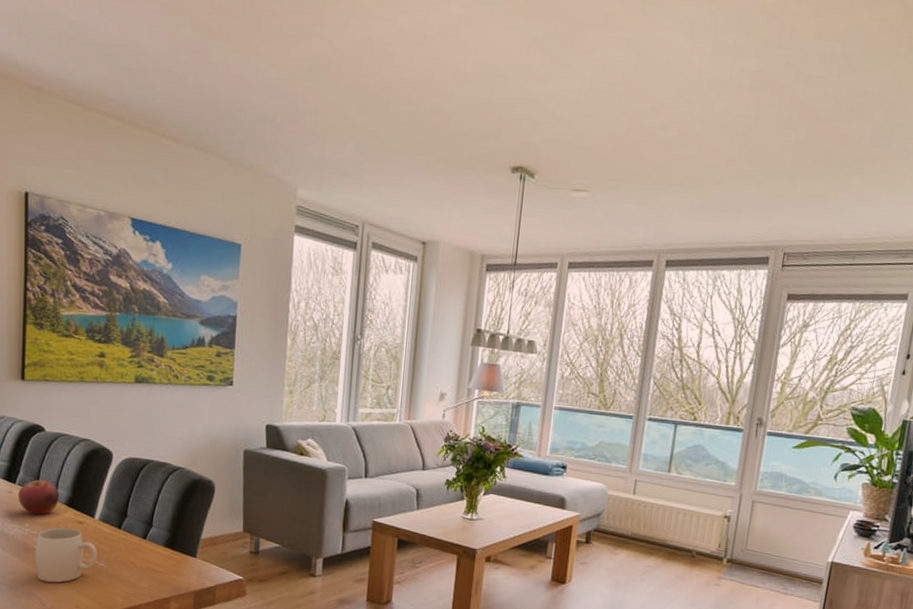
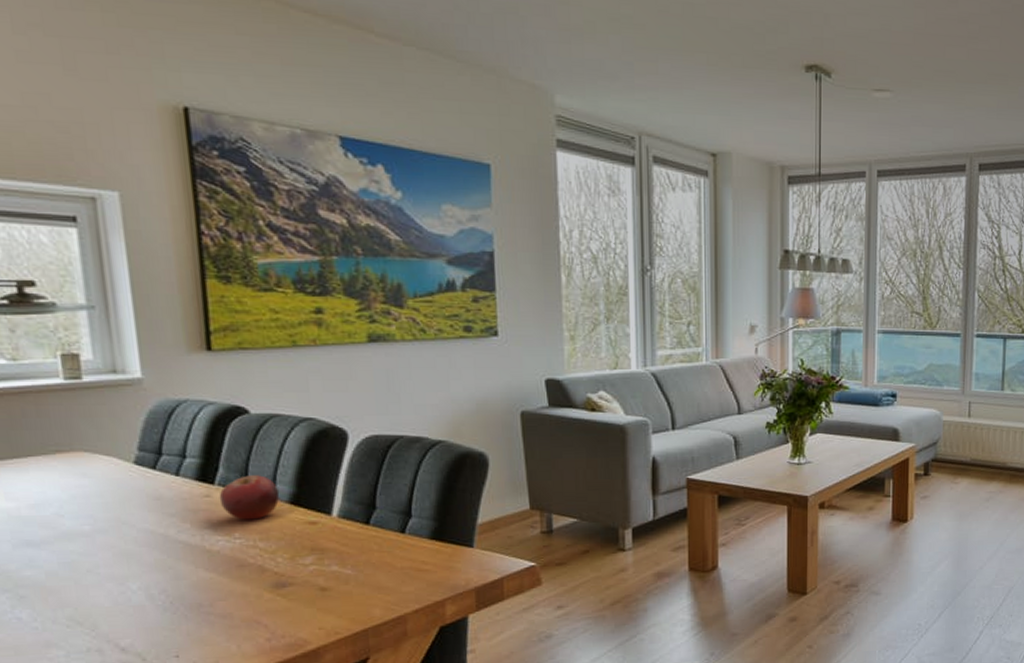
mug: present [35,527,97,583] -> none [252,531,341,604]

